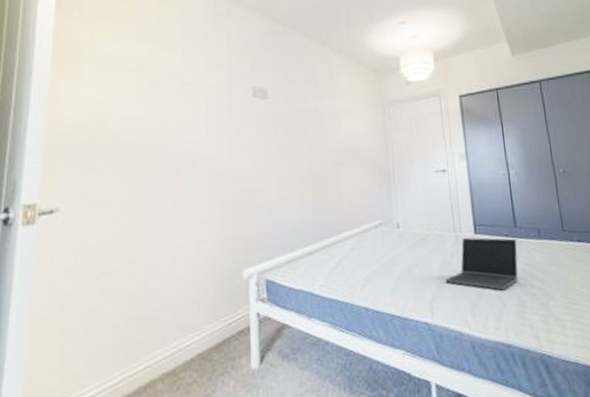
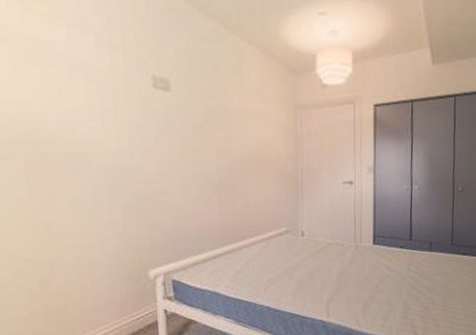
laptop computer: present [445,237,518,291] -> none [342,248,410,295]

